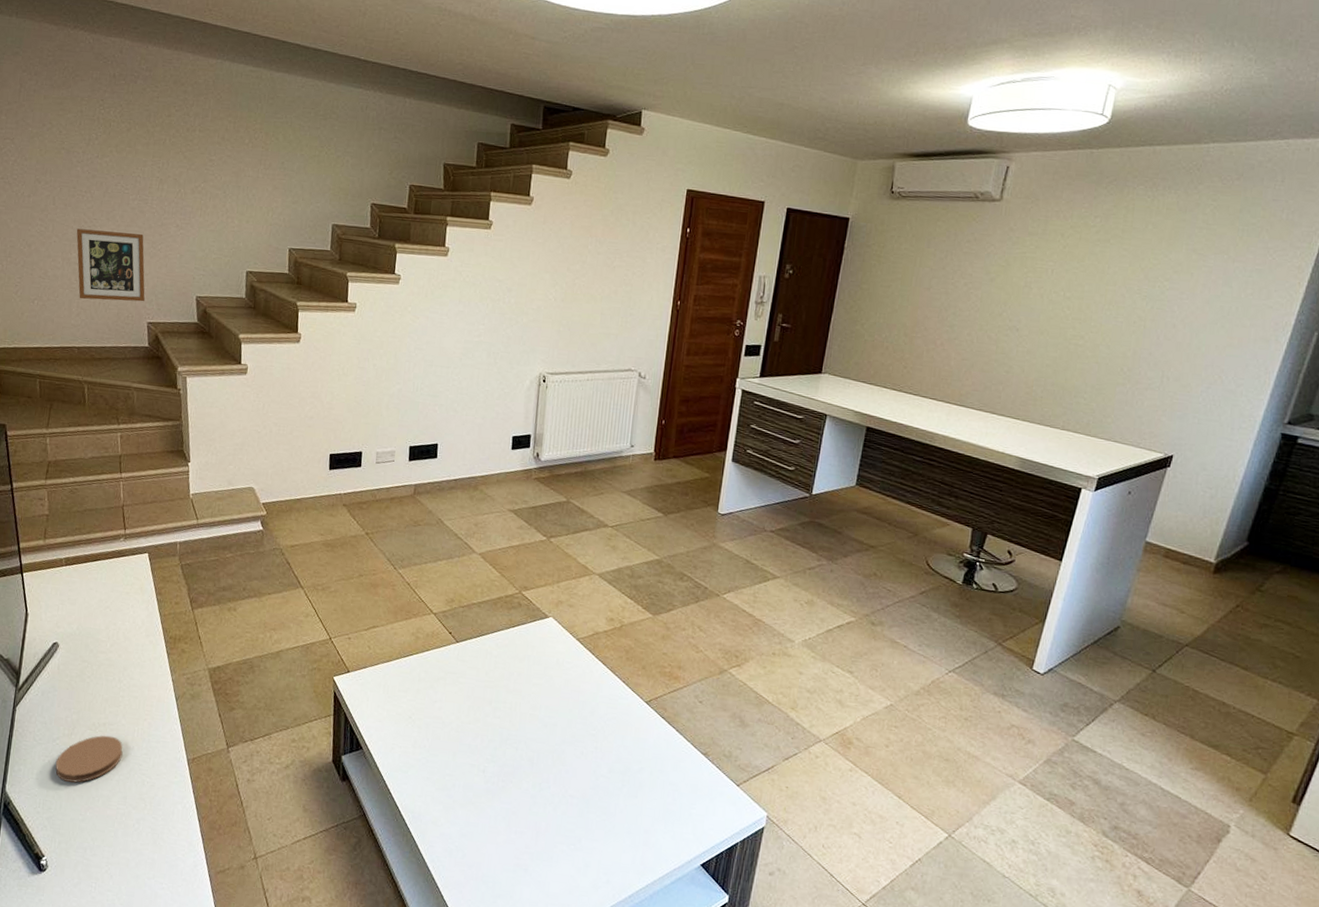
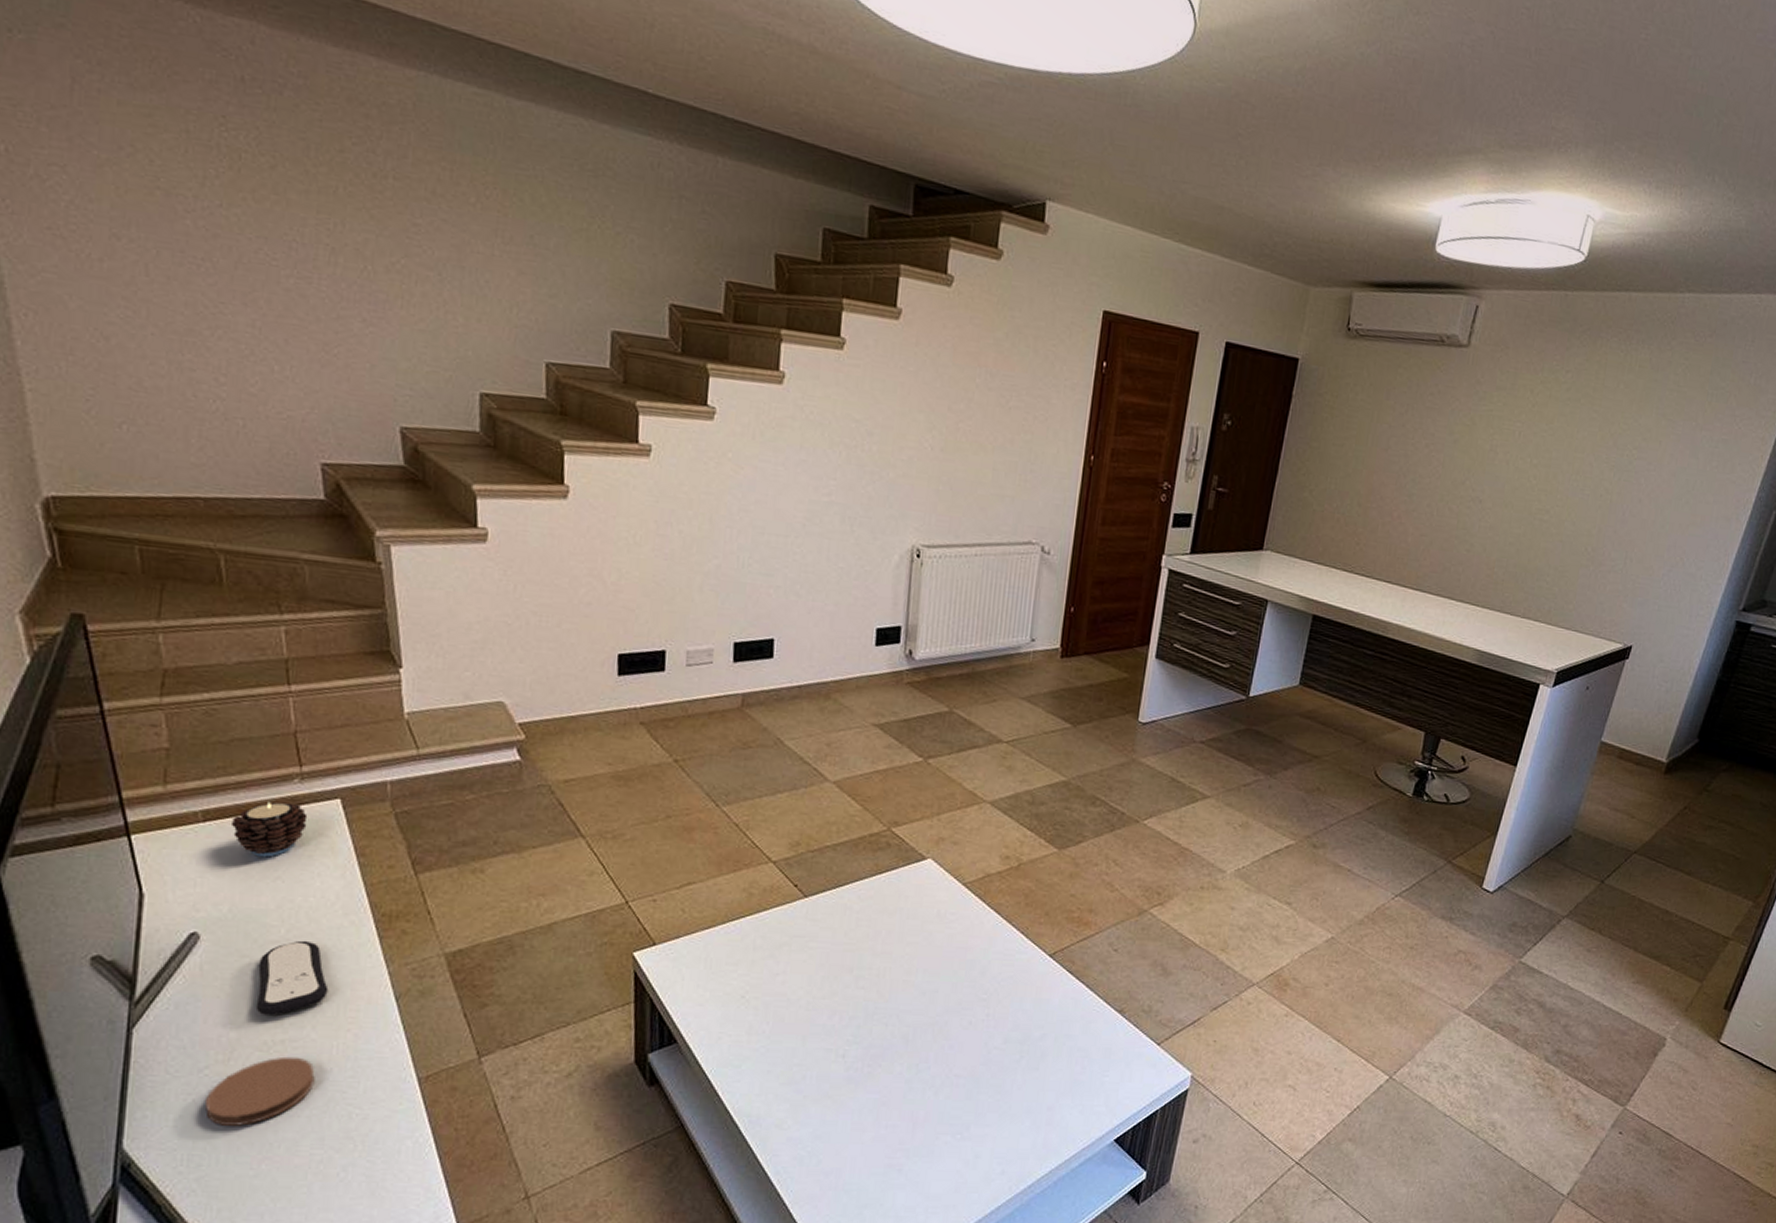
picture frame: present [76,228,145,302] -> none [190,315,315,433]
candle: none [81,553,128,593] -> present [230,801,308,858]
remote control: none [89,652,134,706] -> present [255,940,329,1017]

